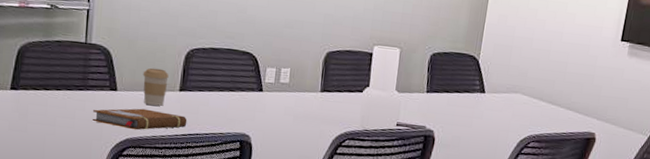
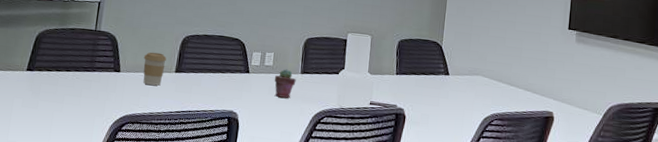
notebook: present [92,108,187,130] -> none [97,87,181,107]
potted succulent: none [290,87,316,120] -> present [274,69,296,98]

